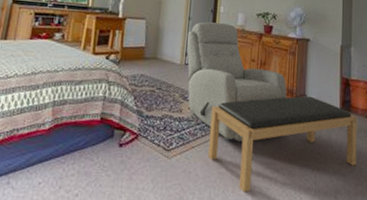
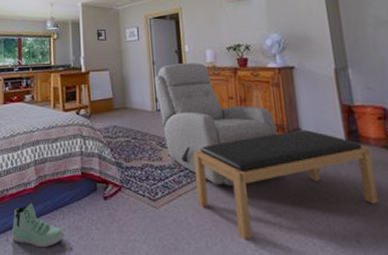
sneaker: none [14,145,72,193] -> present [12,203,65,248]

